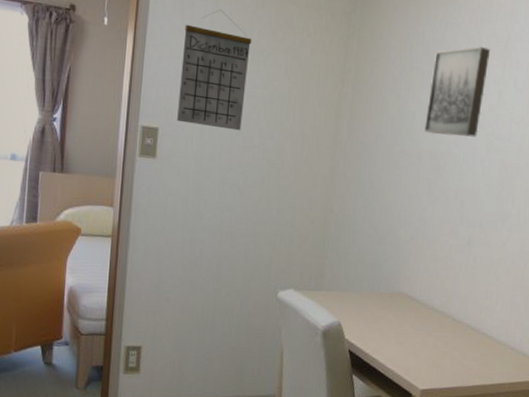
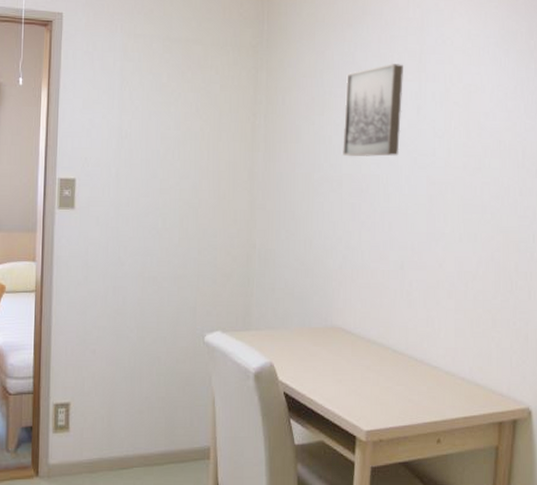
calendar: present [177,9,252,131] -> none [93,57,162,174]

